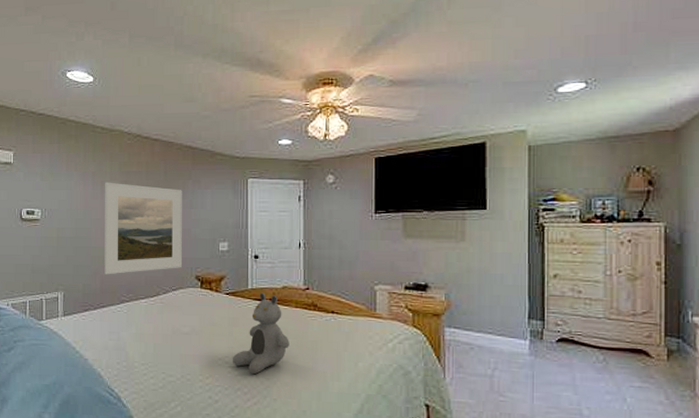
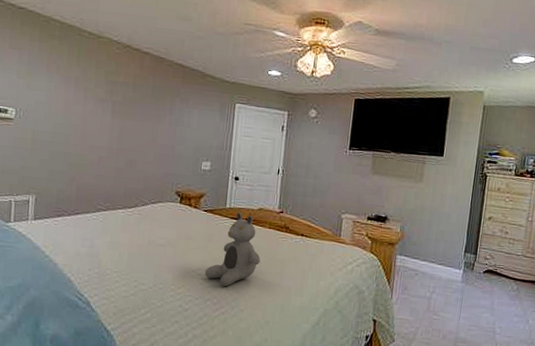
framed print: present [104,182,183,275] -> none [81,89,169,183]

